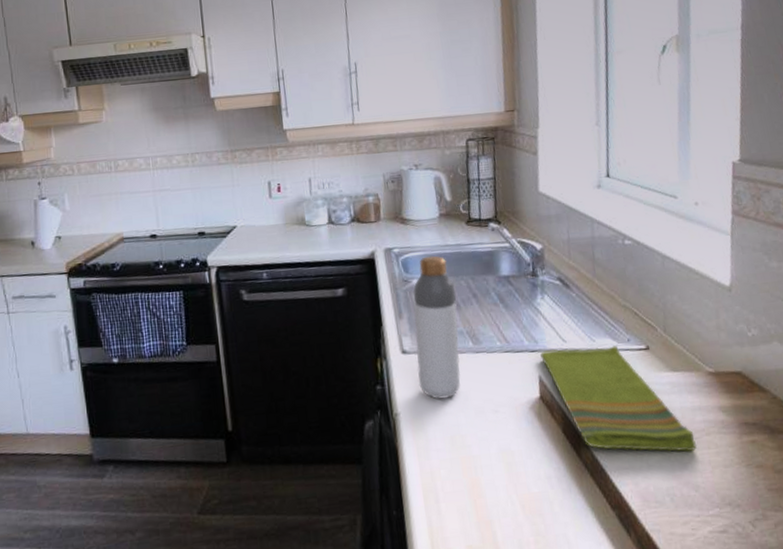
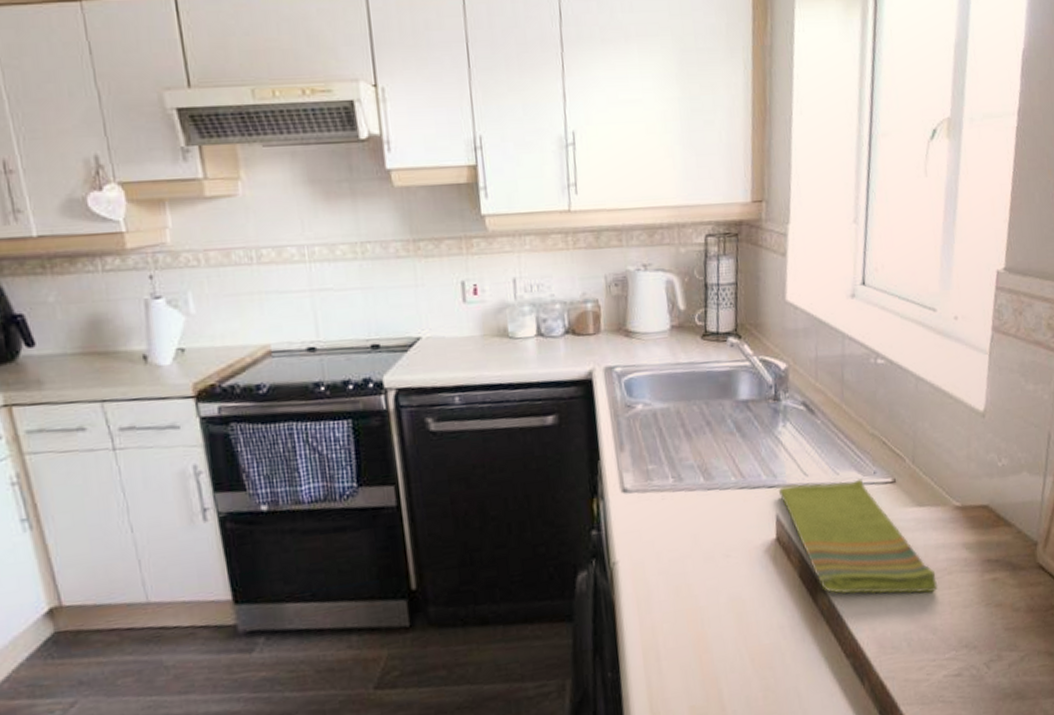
bottle: present [413,255,461,399] -> none [637,376,690,544]

